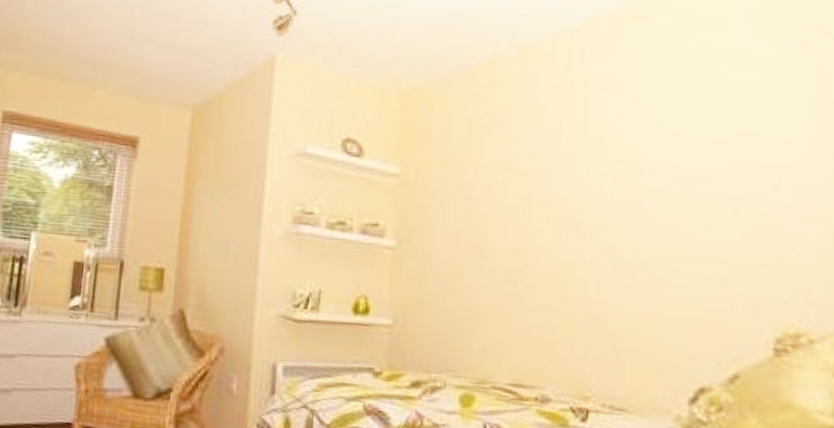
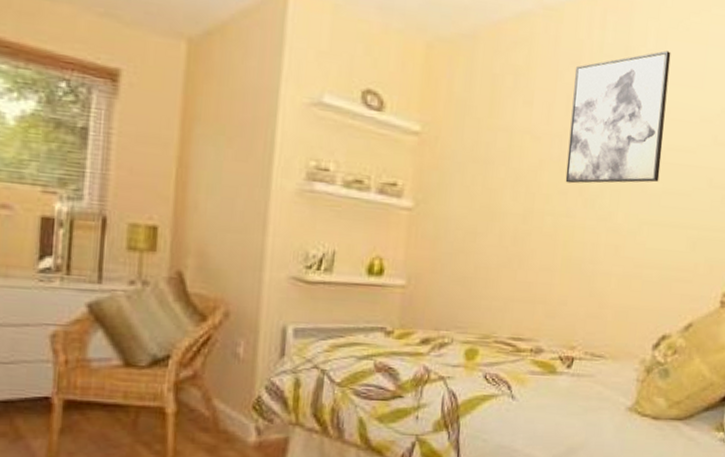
wall art: none [557,77,670,218] -> present [565,51,671,184]

